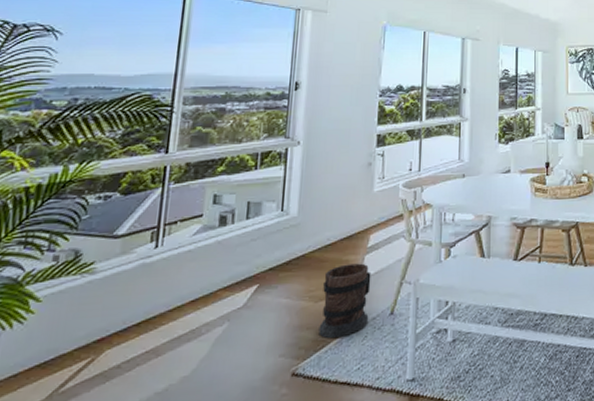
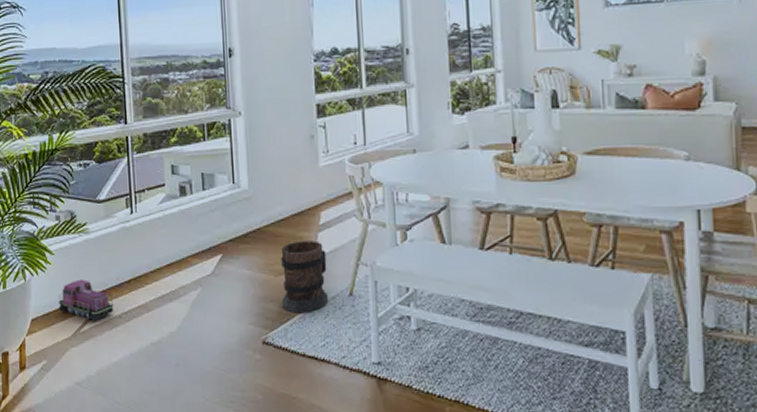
toy train: none [33,327,113,377] -> present [58,279,114,321]

